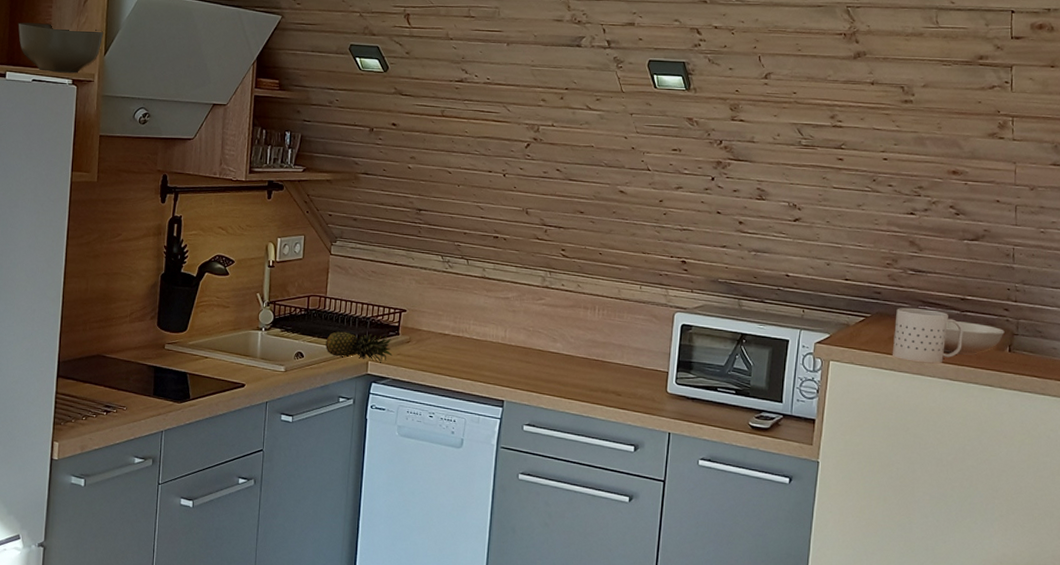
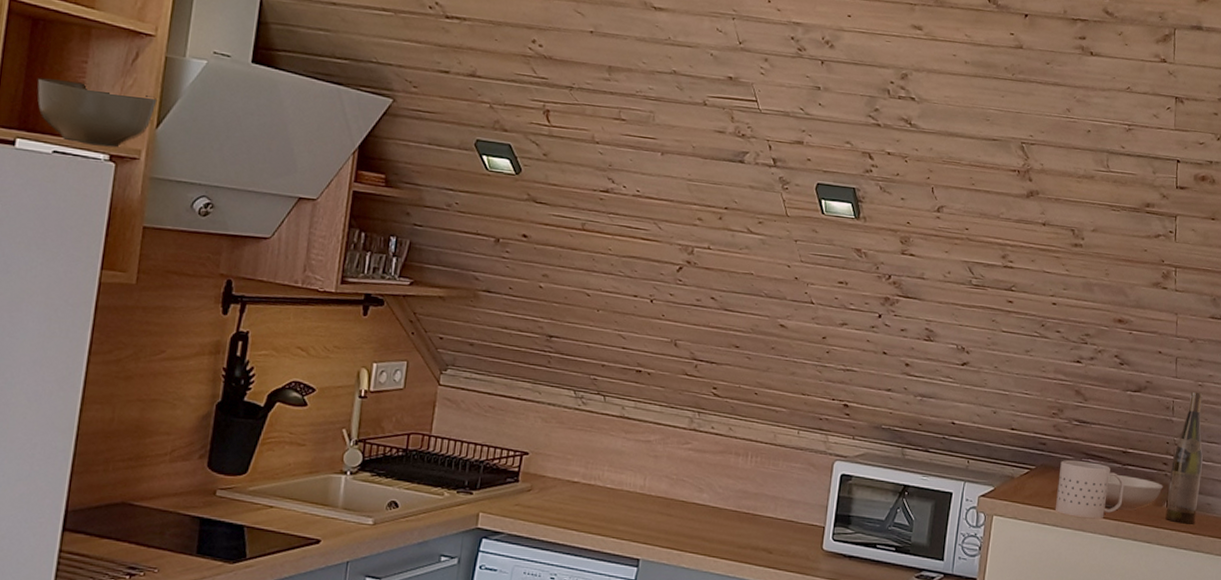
fruit: present [326,331,393,363] -> none [427,477,510,515]
wine bottle: none [1008,238,1048,368] -> present [1165,391,1204,525]

